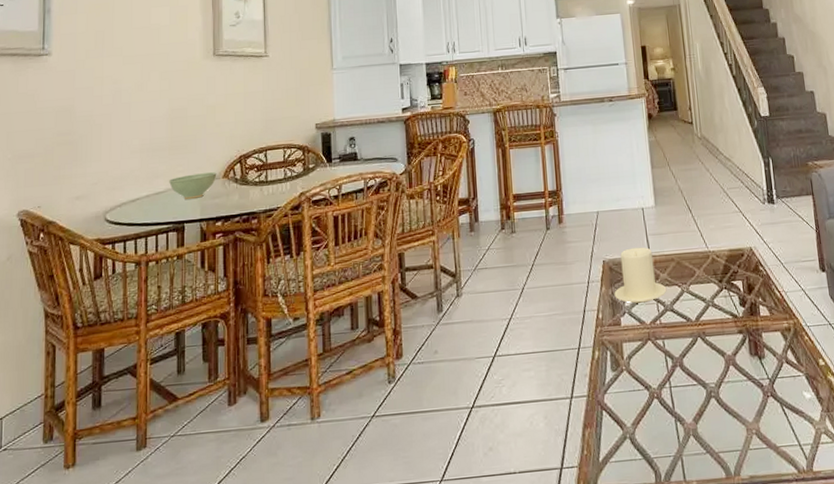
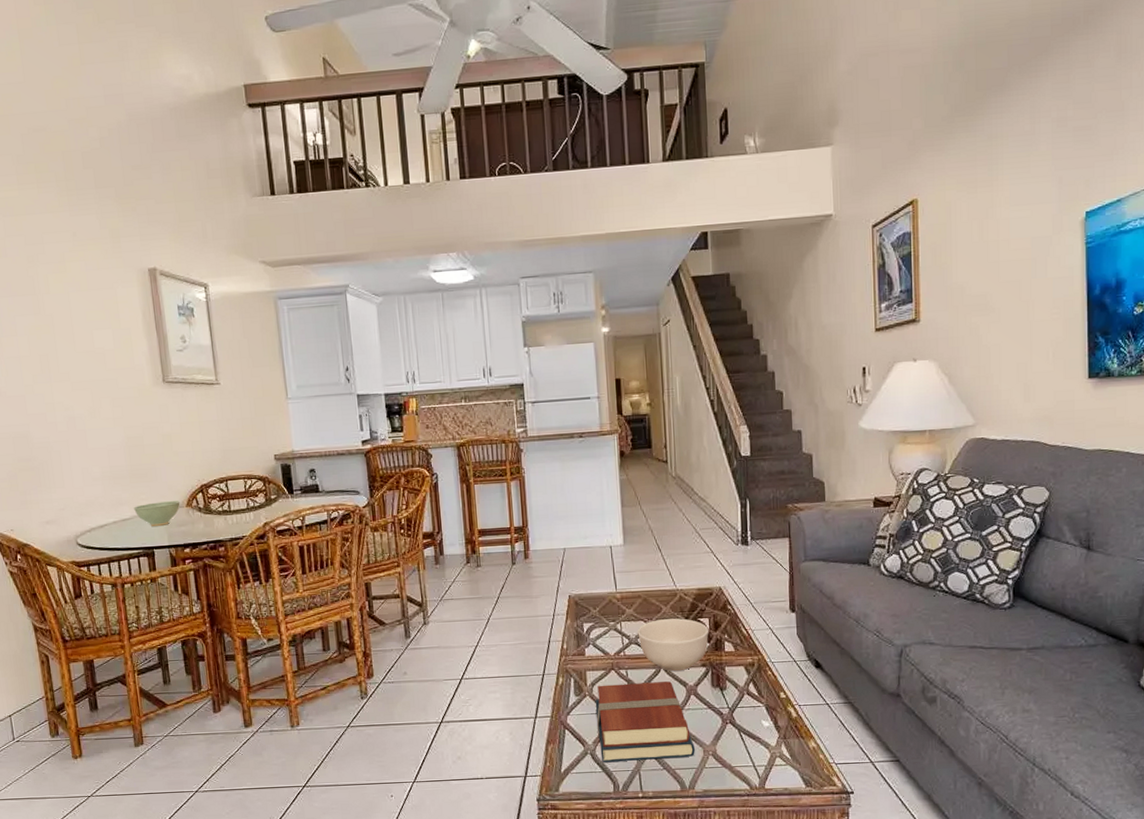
candle: present [614,247,667,304] -> none [579,583,632,636]
books: none [632,351,738,447] -> present [595,681,695,762]
bowl: none [672,281,743,340] -> present [637,618,709,672]

